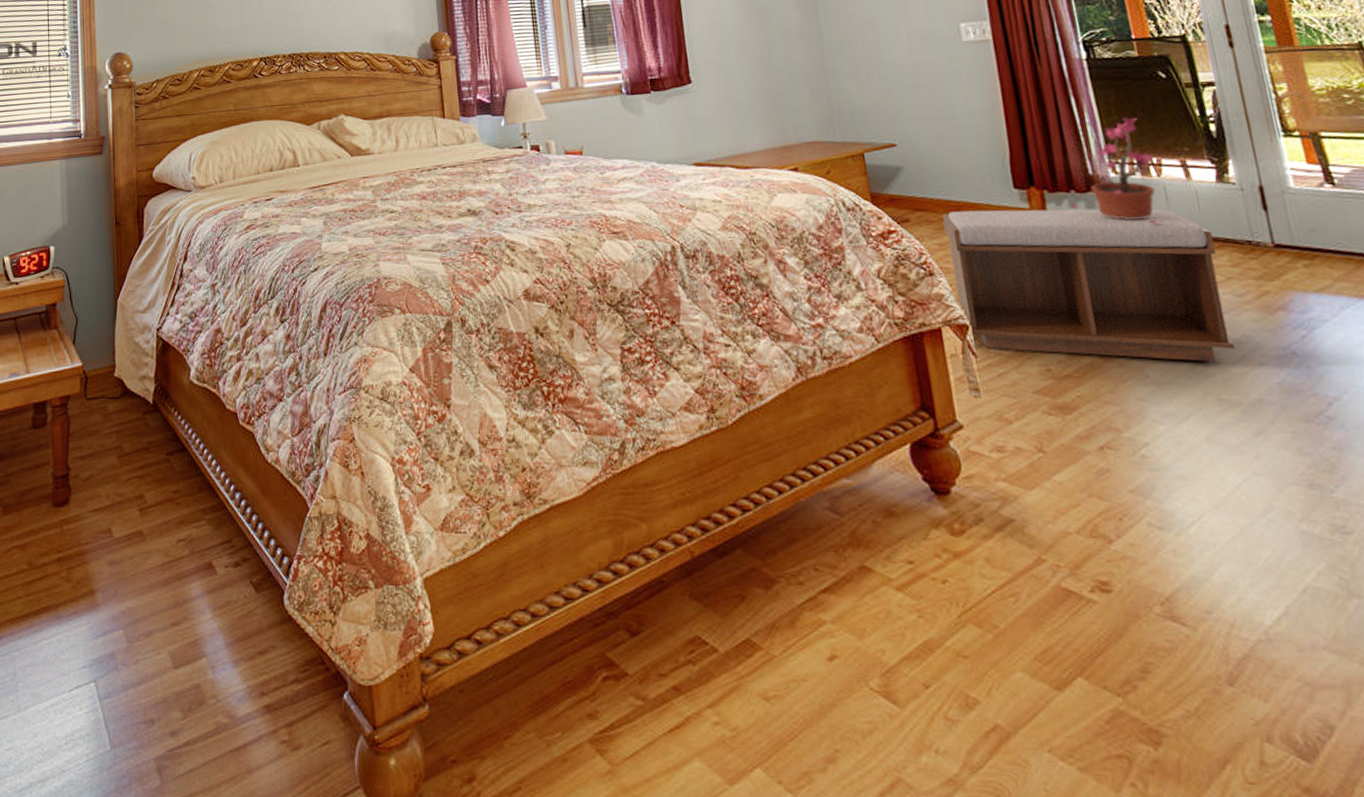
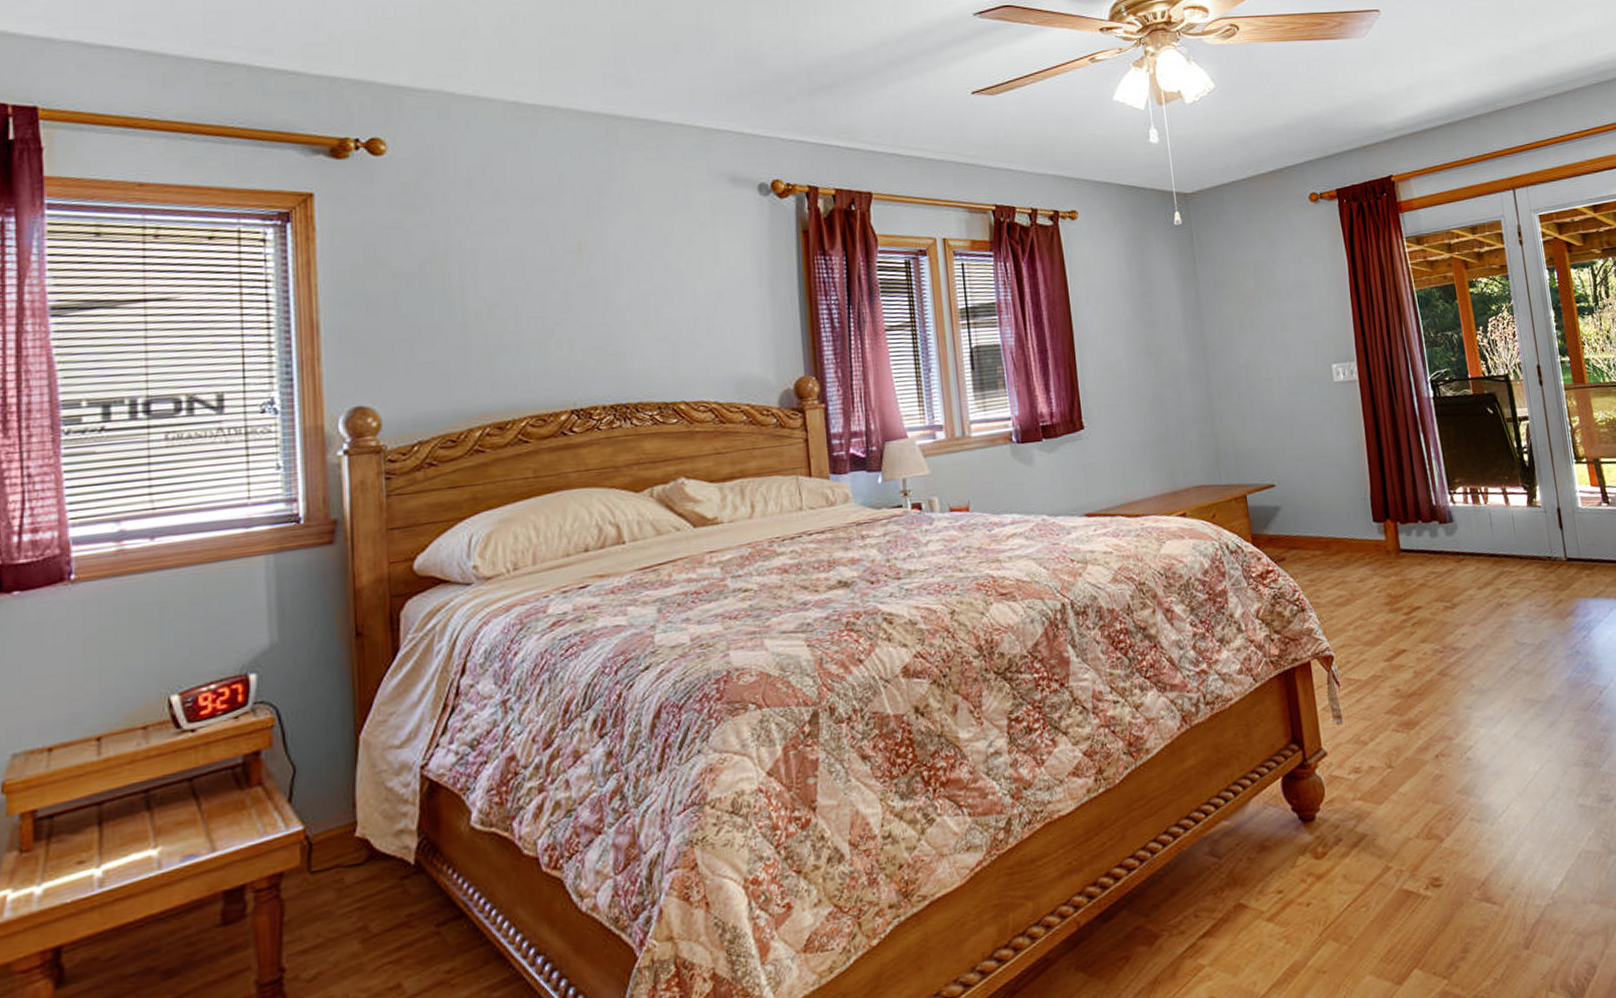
bench: present [942,209,1234,362] -> none [1313,533,1536,677]
potted plant: present [1070,117,1160,225] -> none [1417,451,1486,548]

